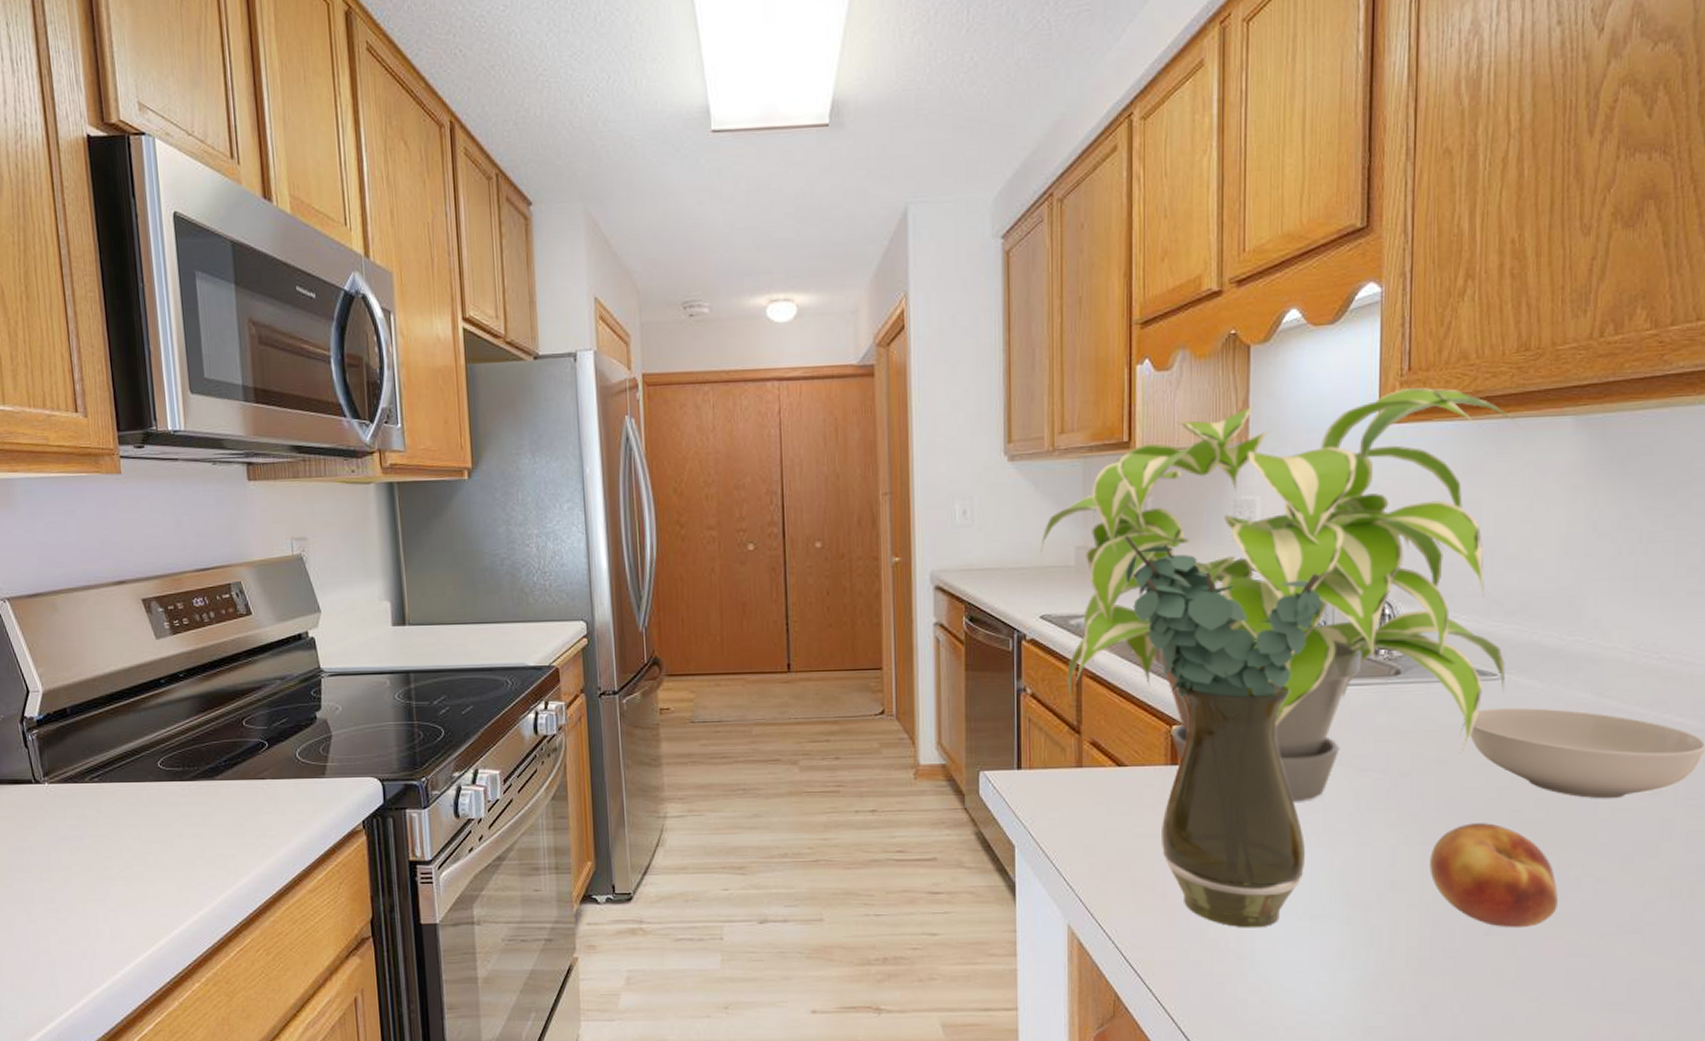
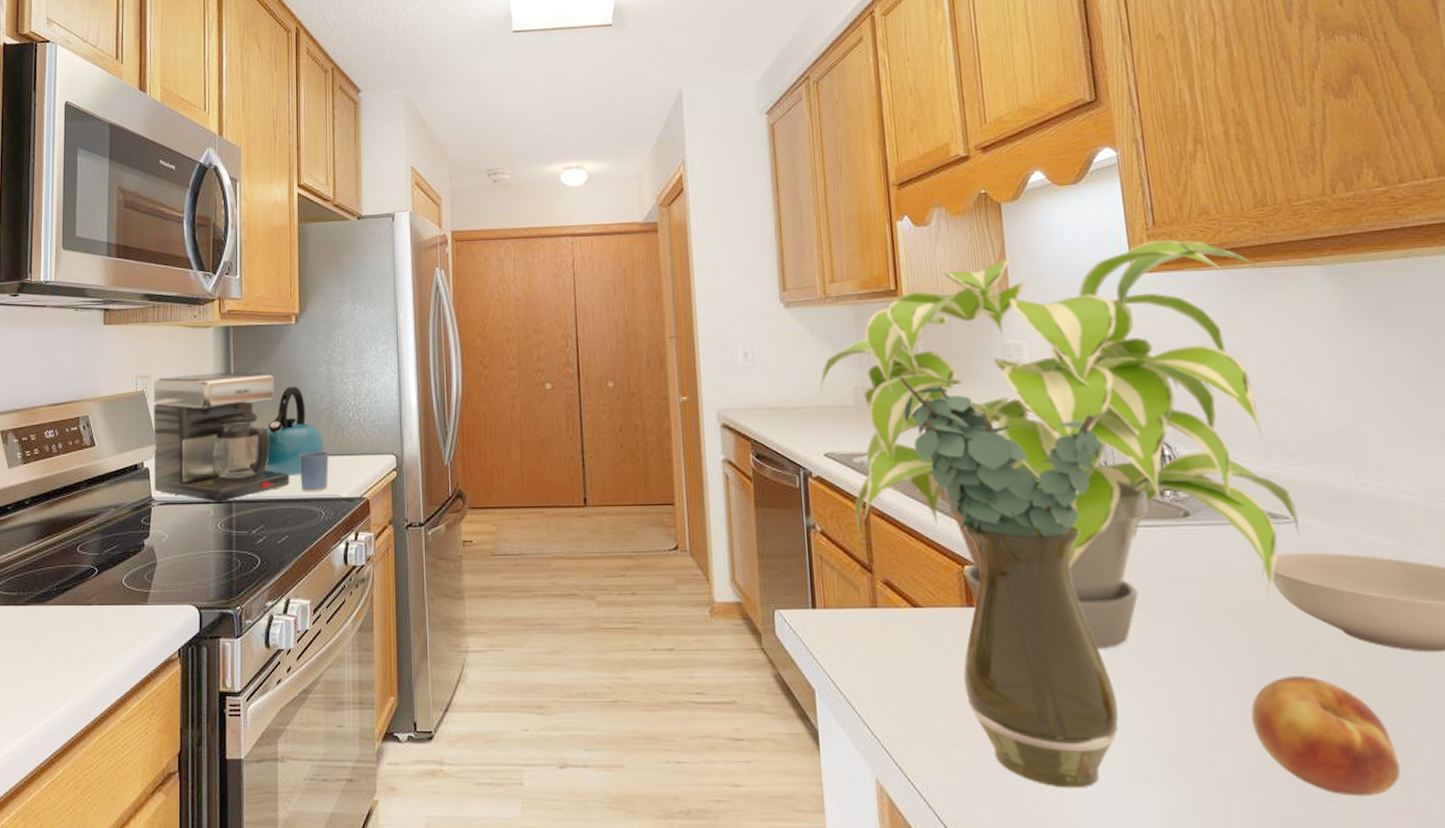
coffee maker: none [312,533,472,673] -> present [153,372,290,502]
kettle: none [441,549,507,645] -> present [265,387,324,477]
mug: none [479,617,514,661] -> present [298,451,329,493]

